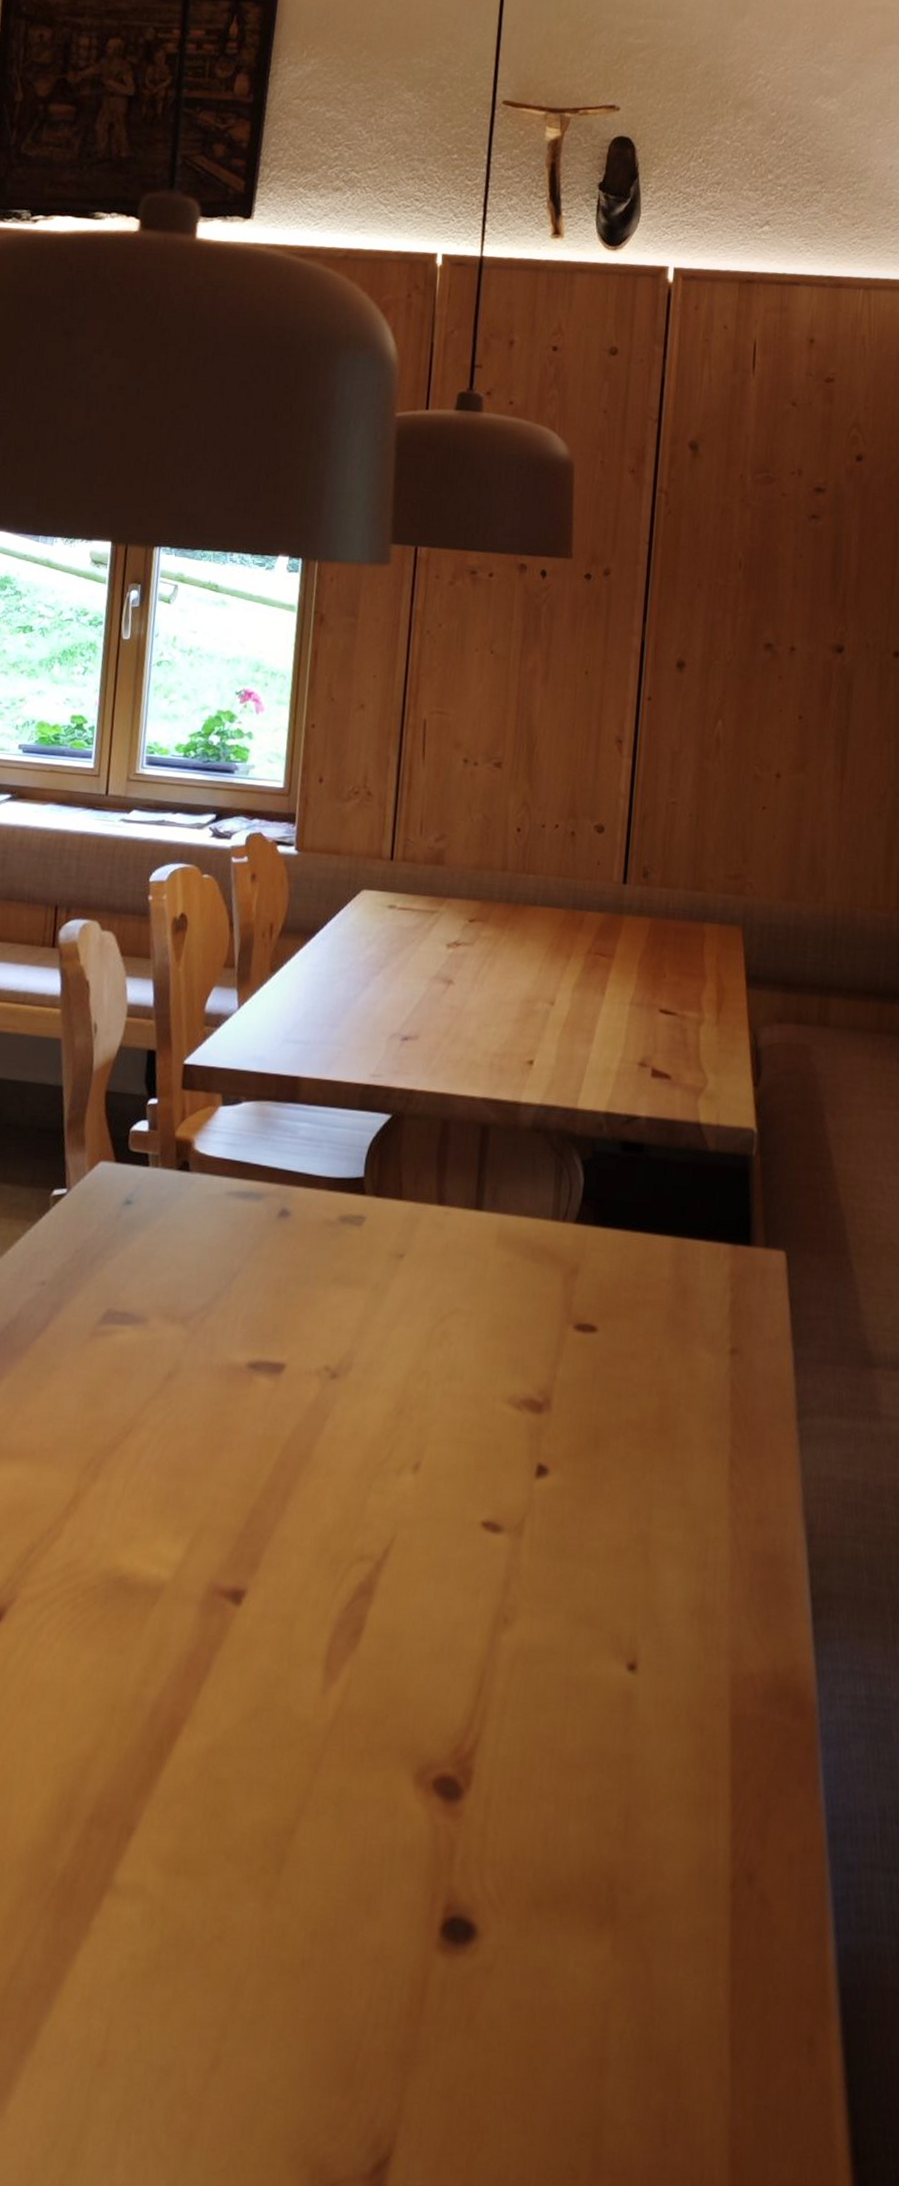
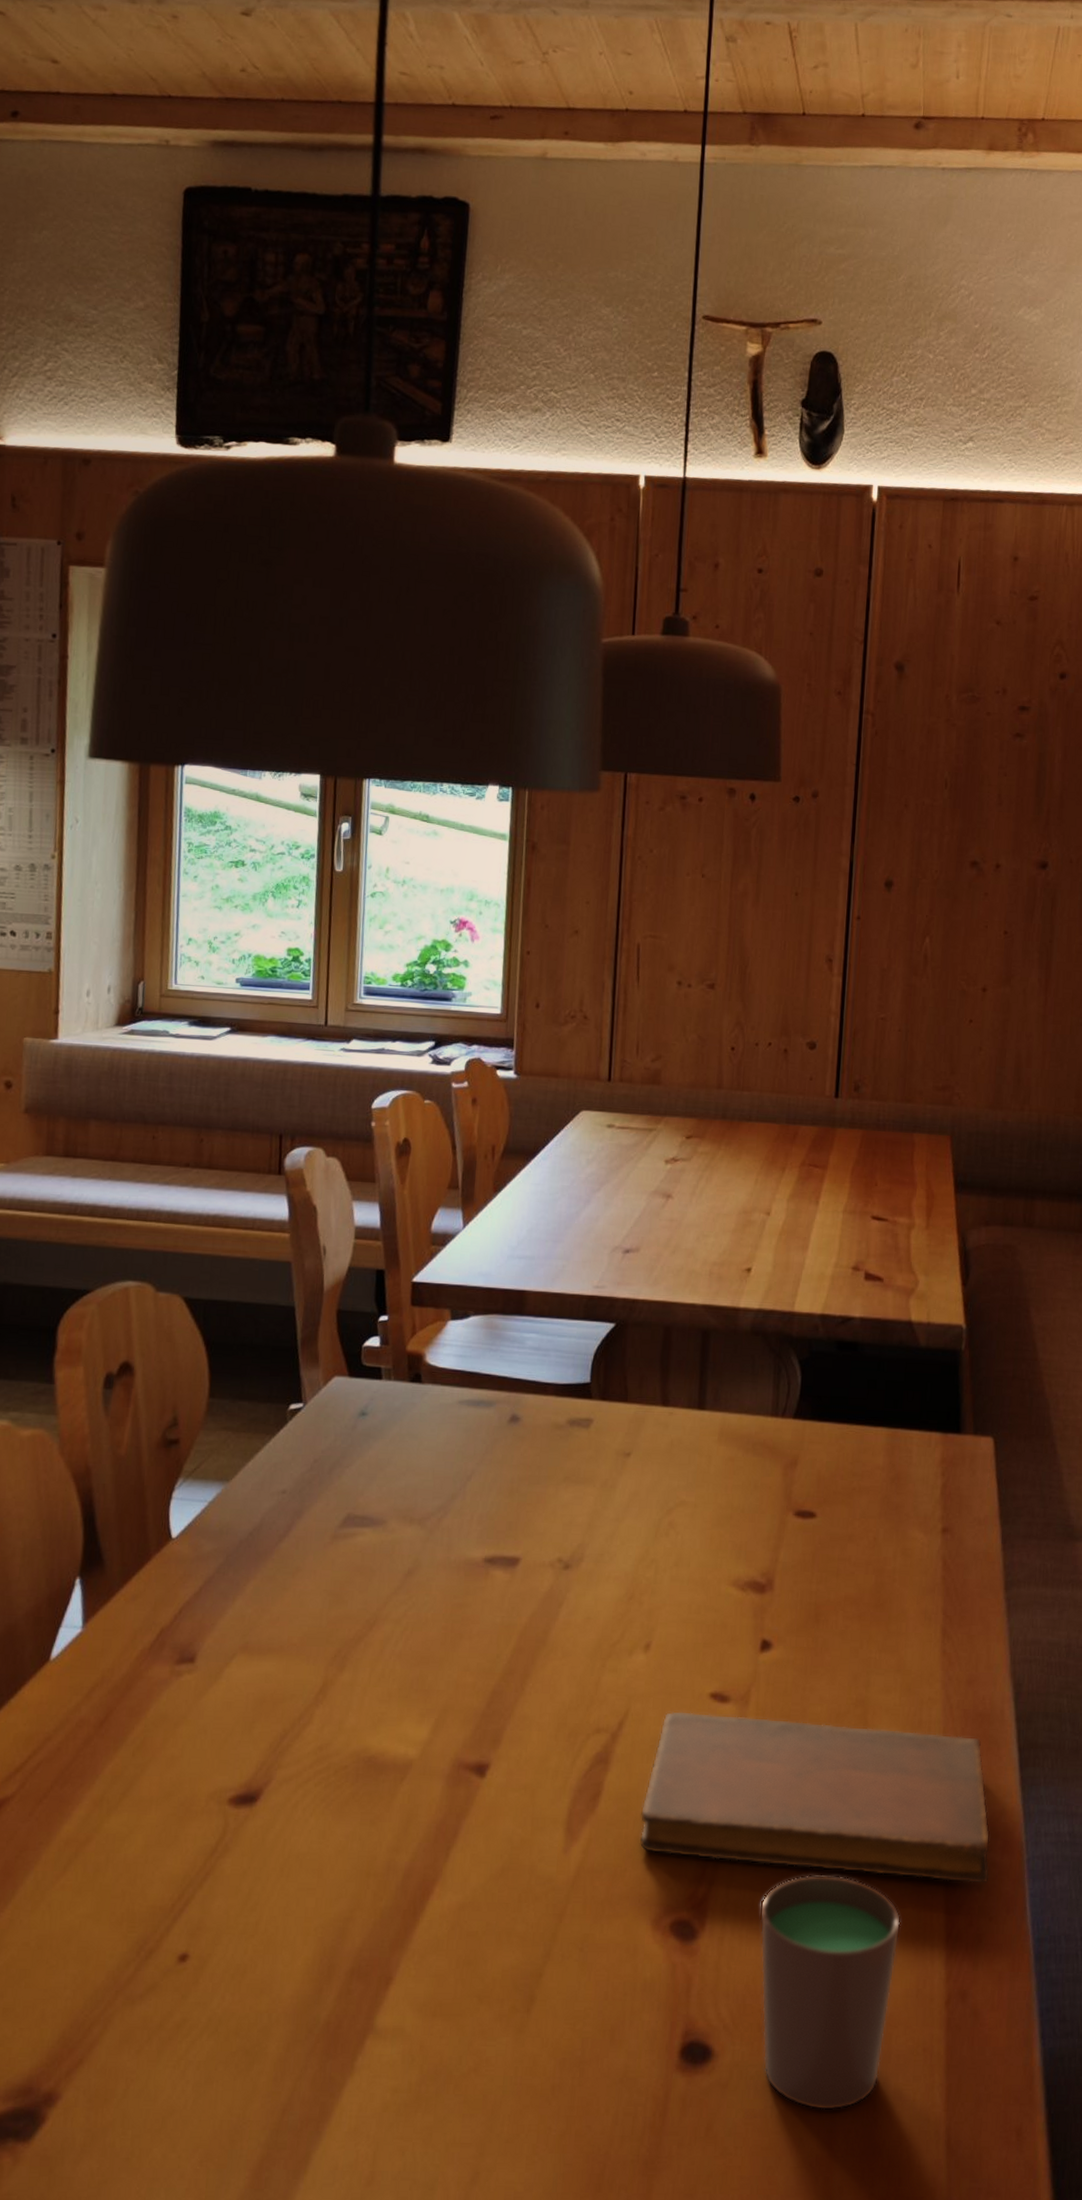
notebook: none [403,1540,780,1750] -> present [639,1711,990,1883]
cup: none [530,1730,683,2005] -> present [759,1874,901,2110]

